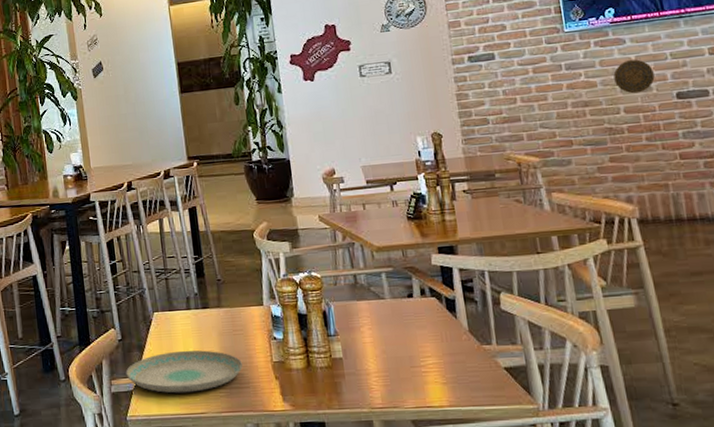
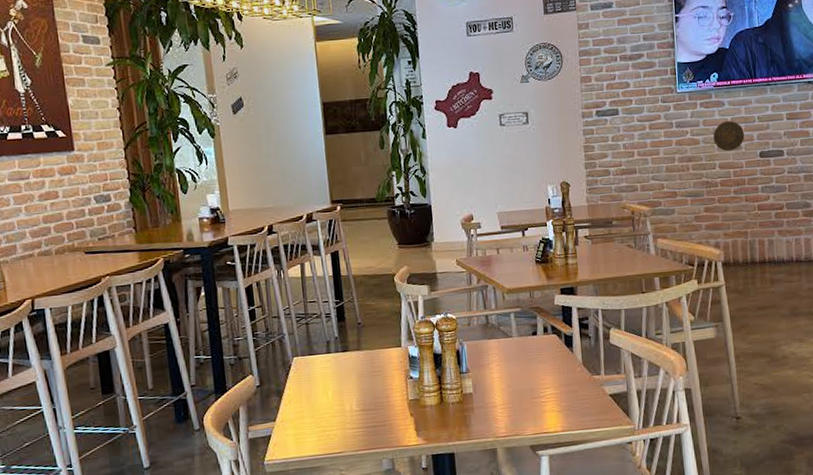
plate: present [125,350,243,394] -> none [263,392,380,436]

